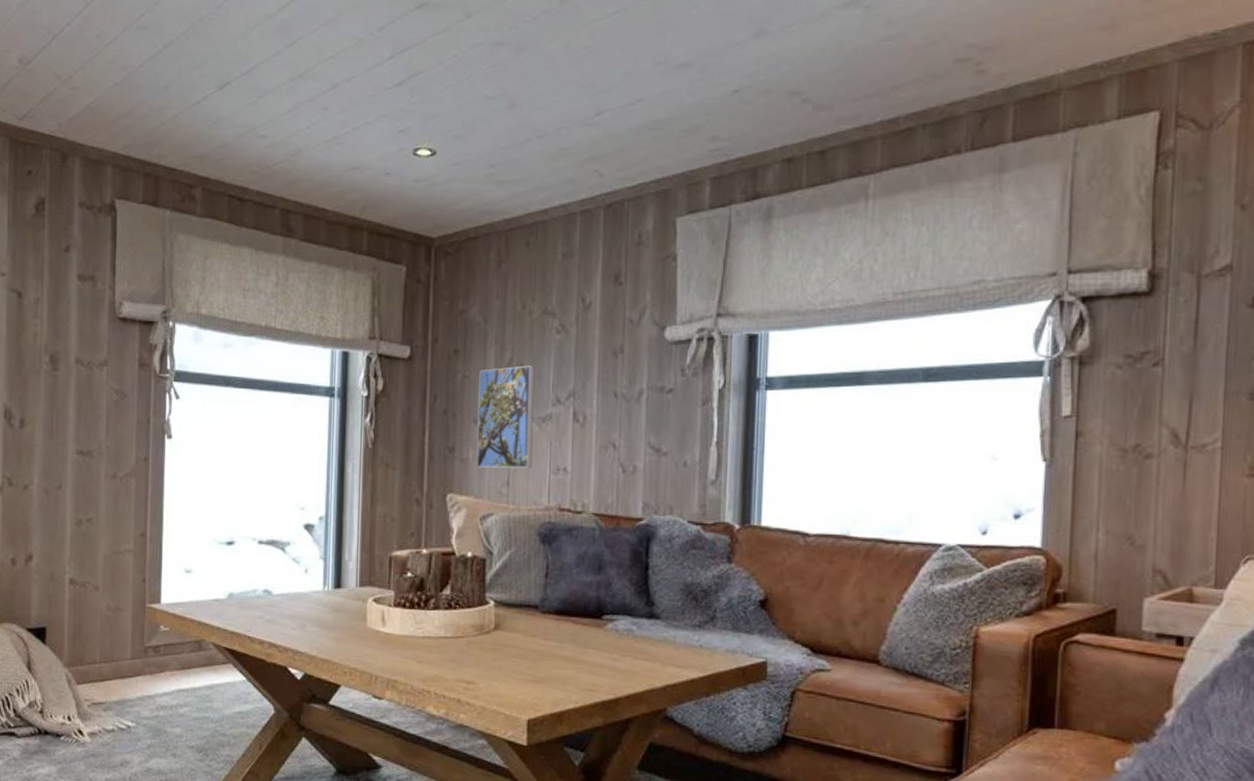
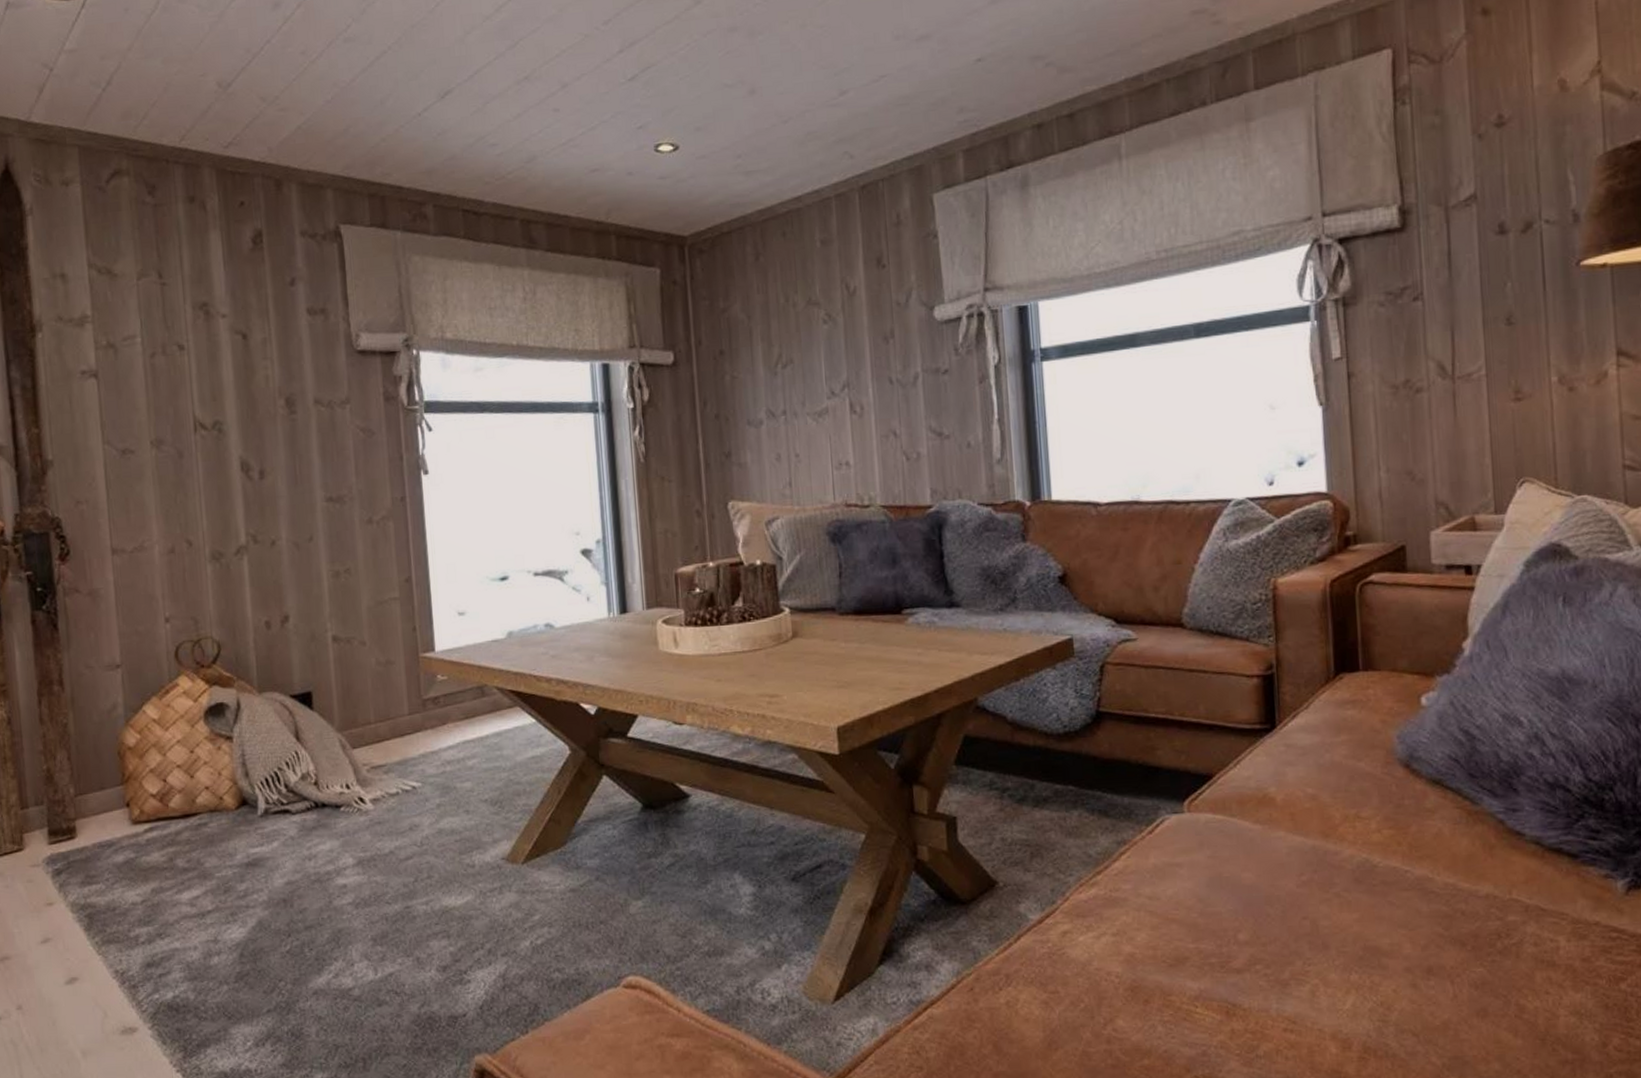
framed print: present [476,365,535,469] -> none [748,359,813,471]

